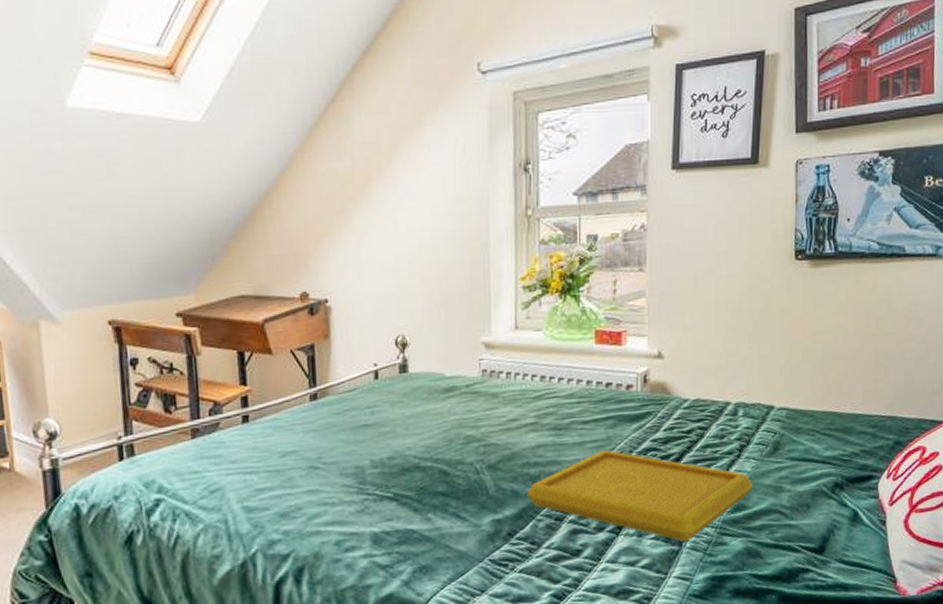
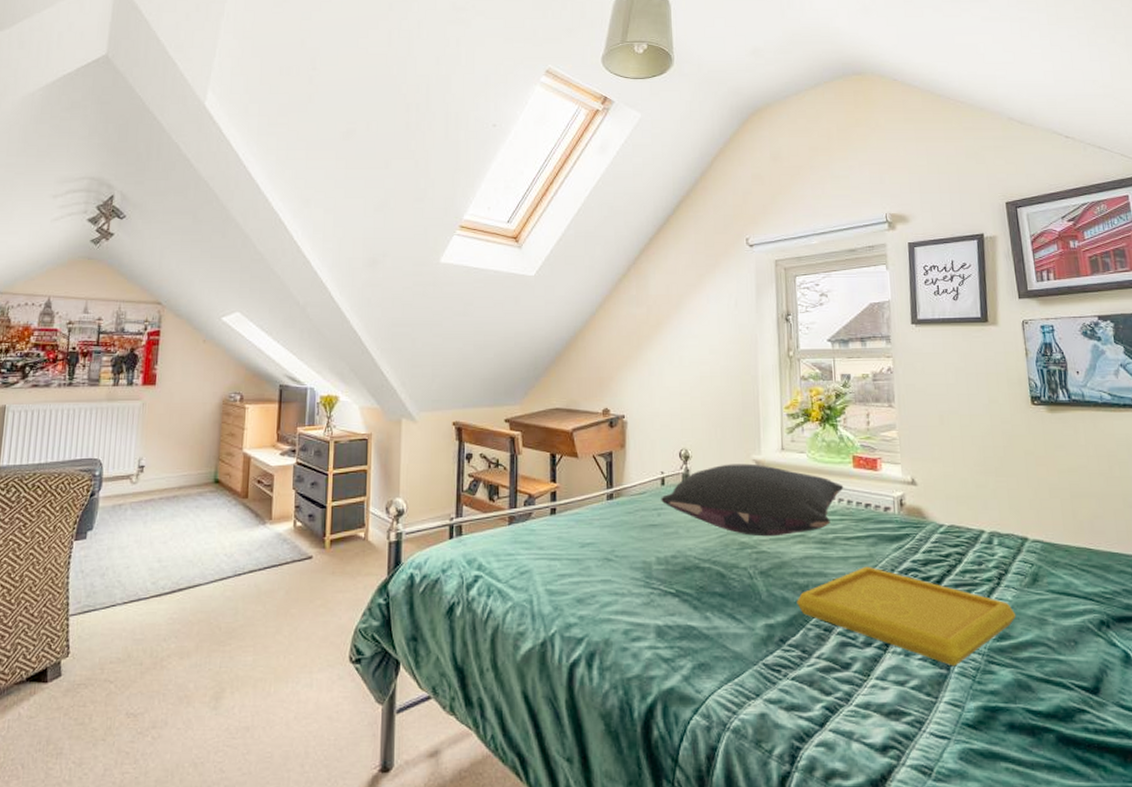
pillow: none [374,347,584,428] -> present [661,463,844,537]

